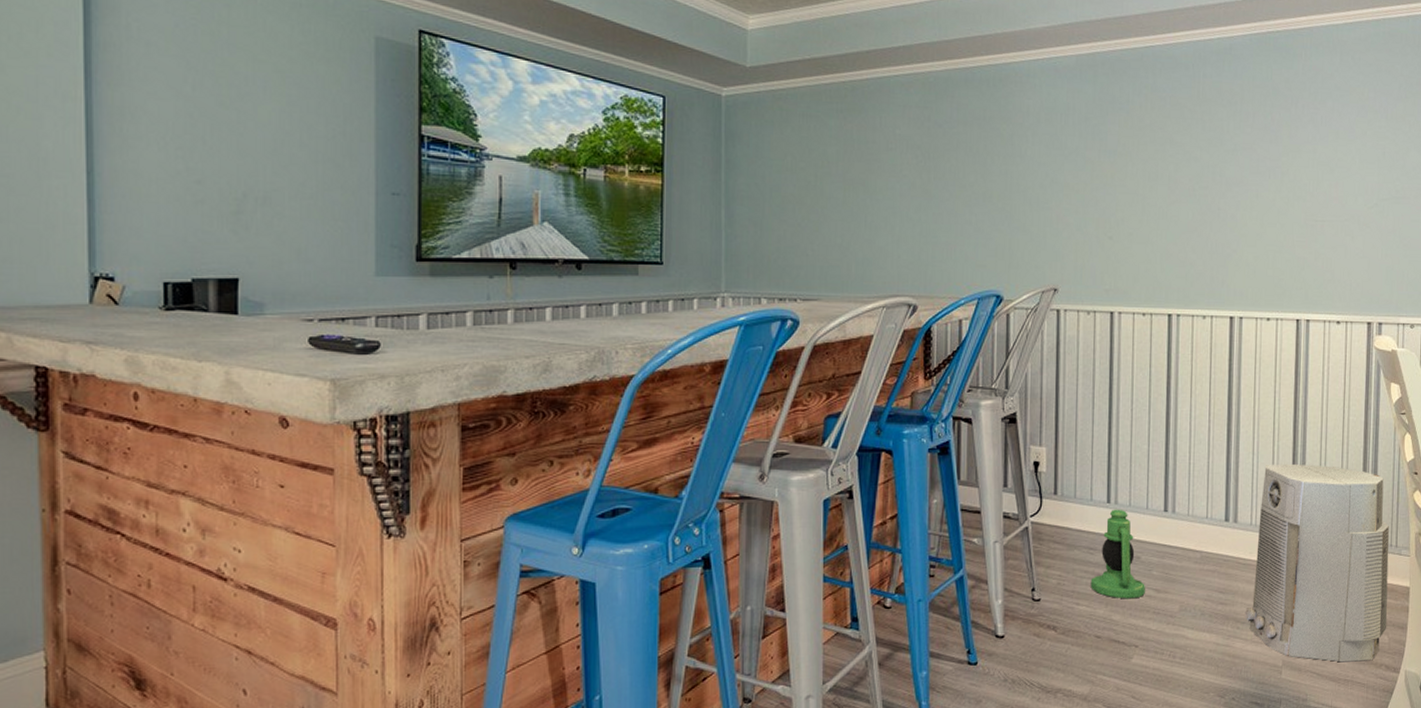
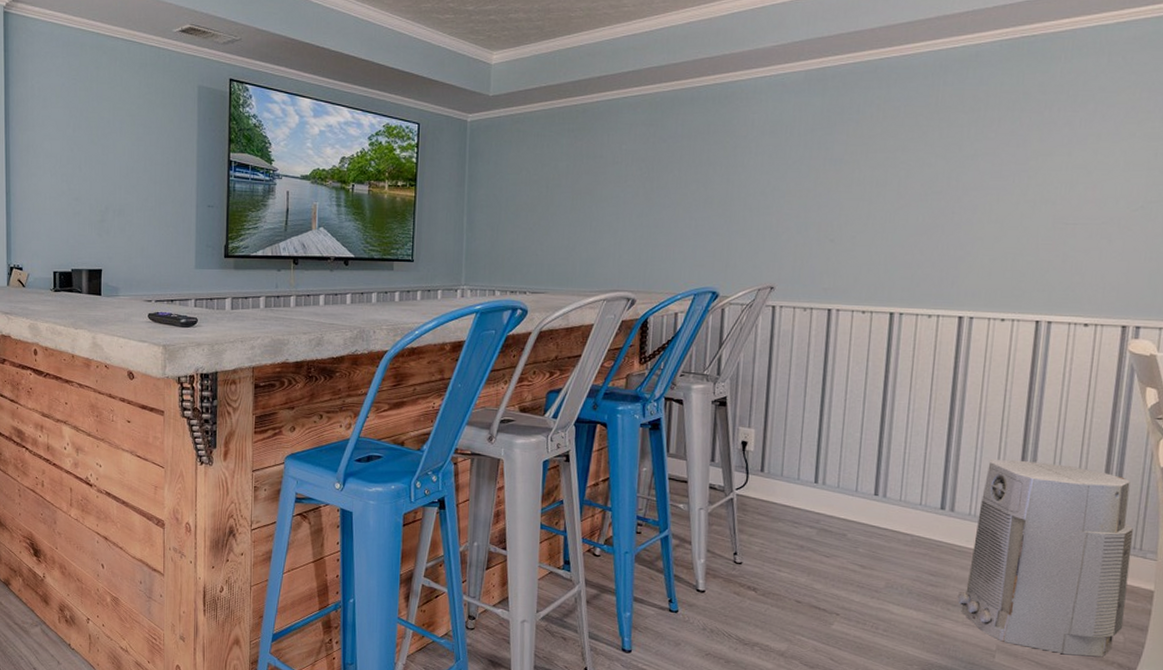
lantern: present [1090,509,1145,599] -> none [793,489,850,572]

